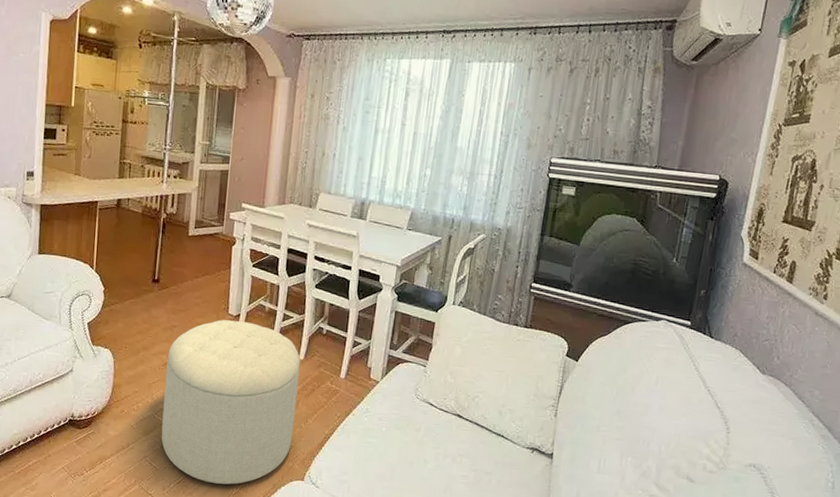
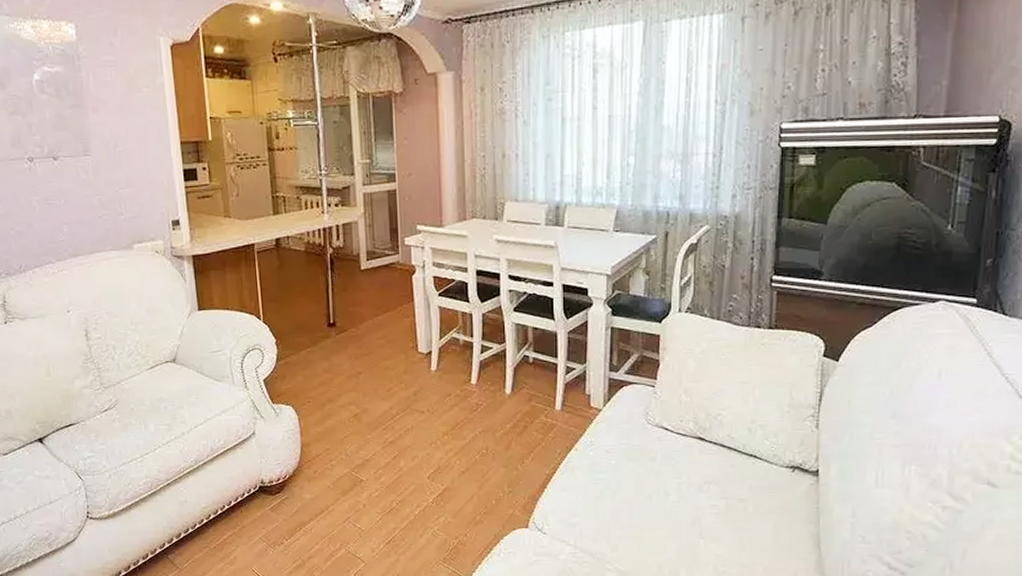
ottoman: present [161,319,301,485] -> none [356,359,510,541]

